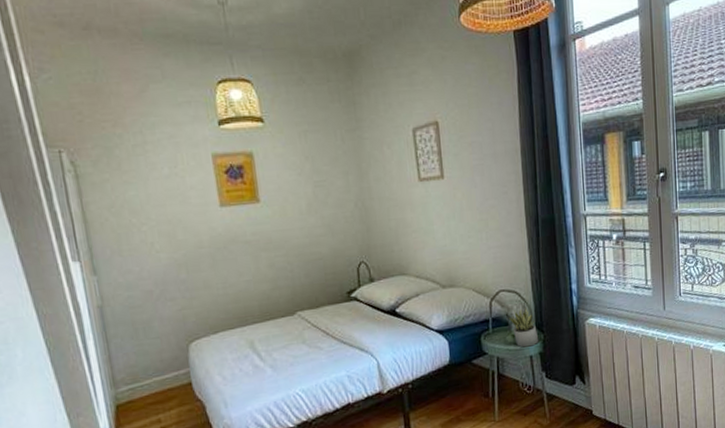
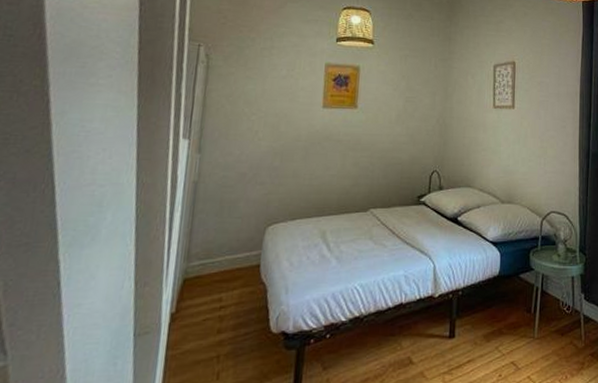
succulent plant: present [509,308,539,348] -> none [557,230,581,268]

